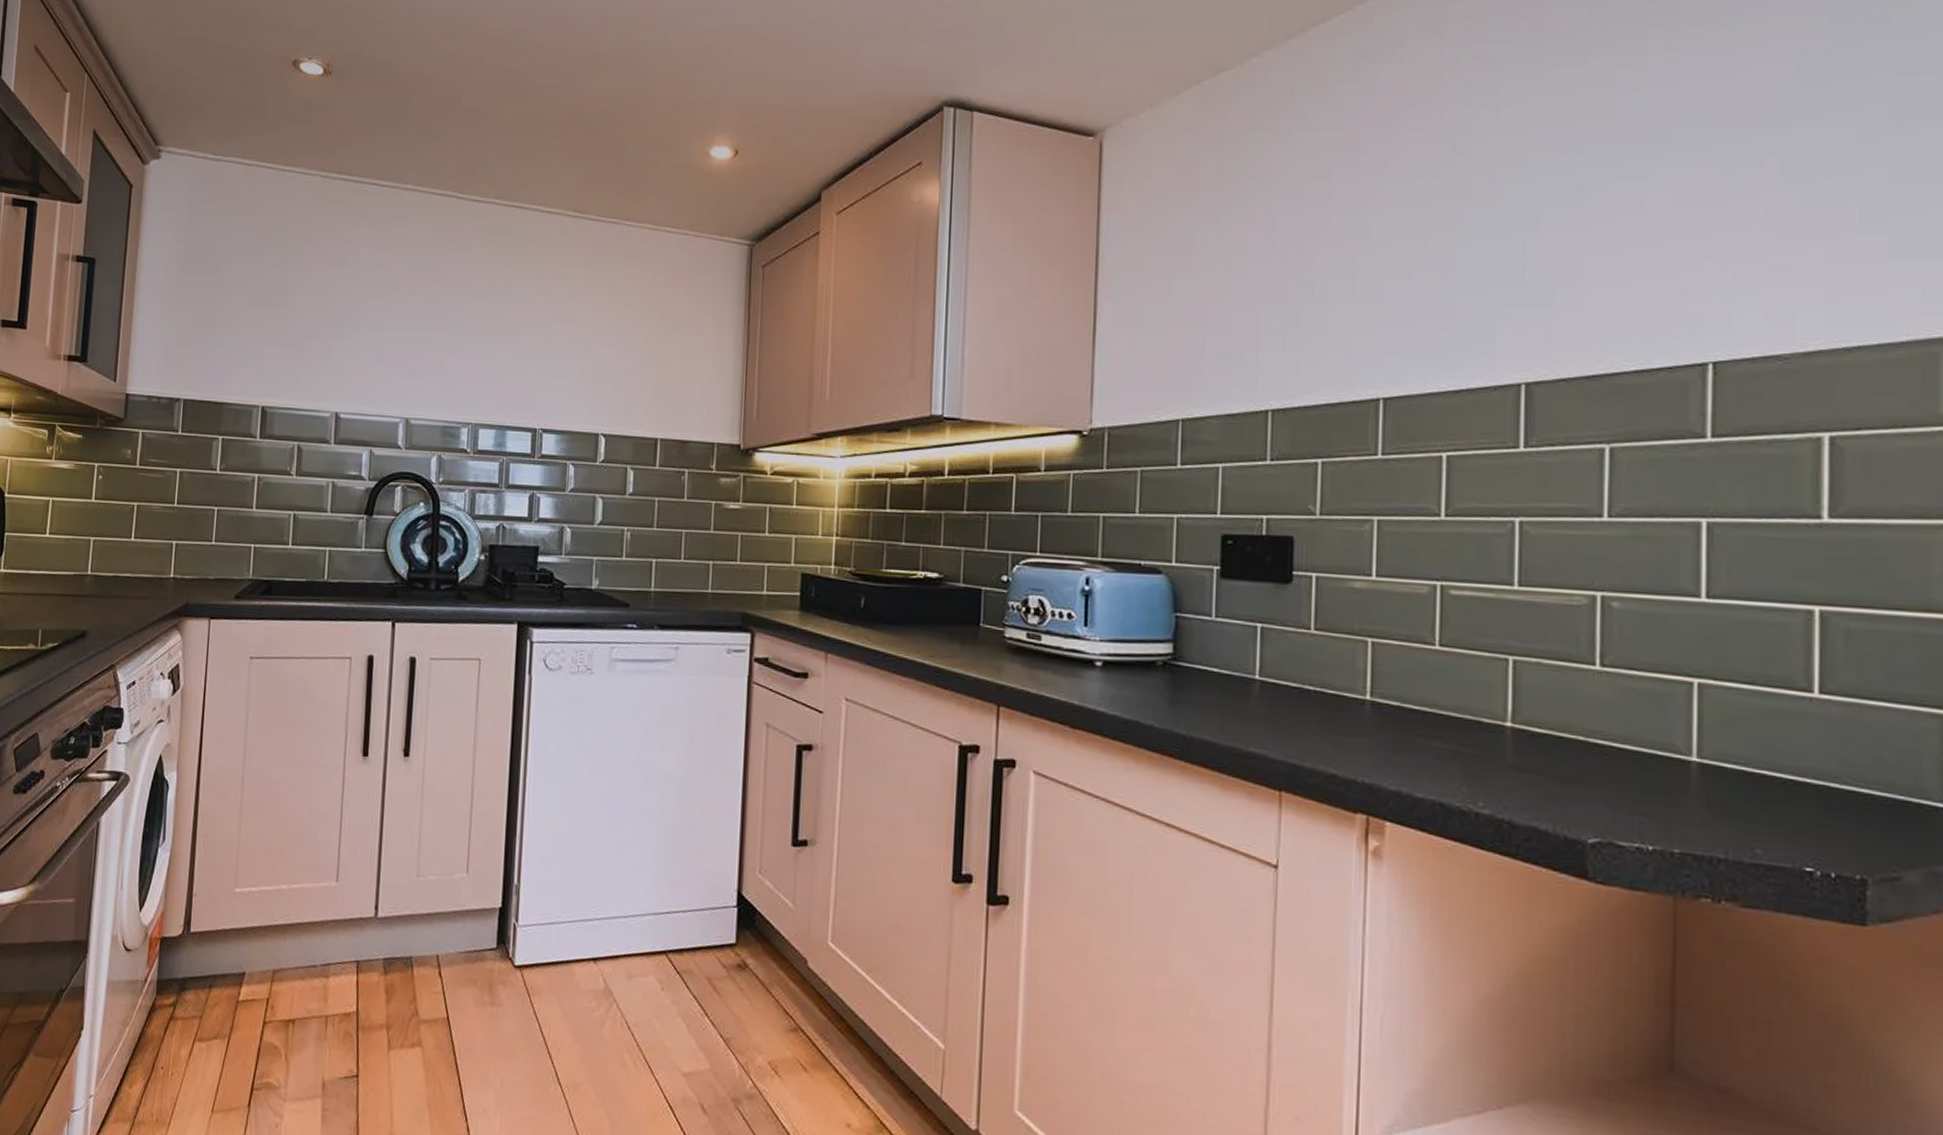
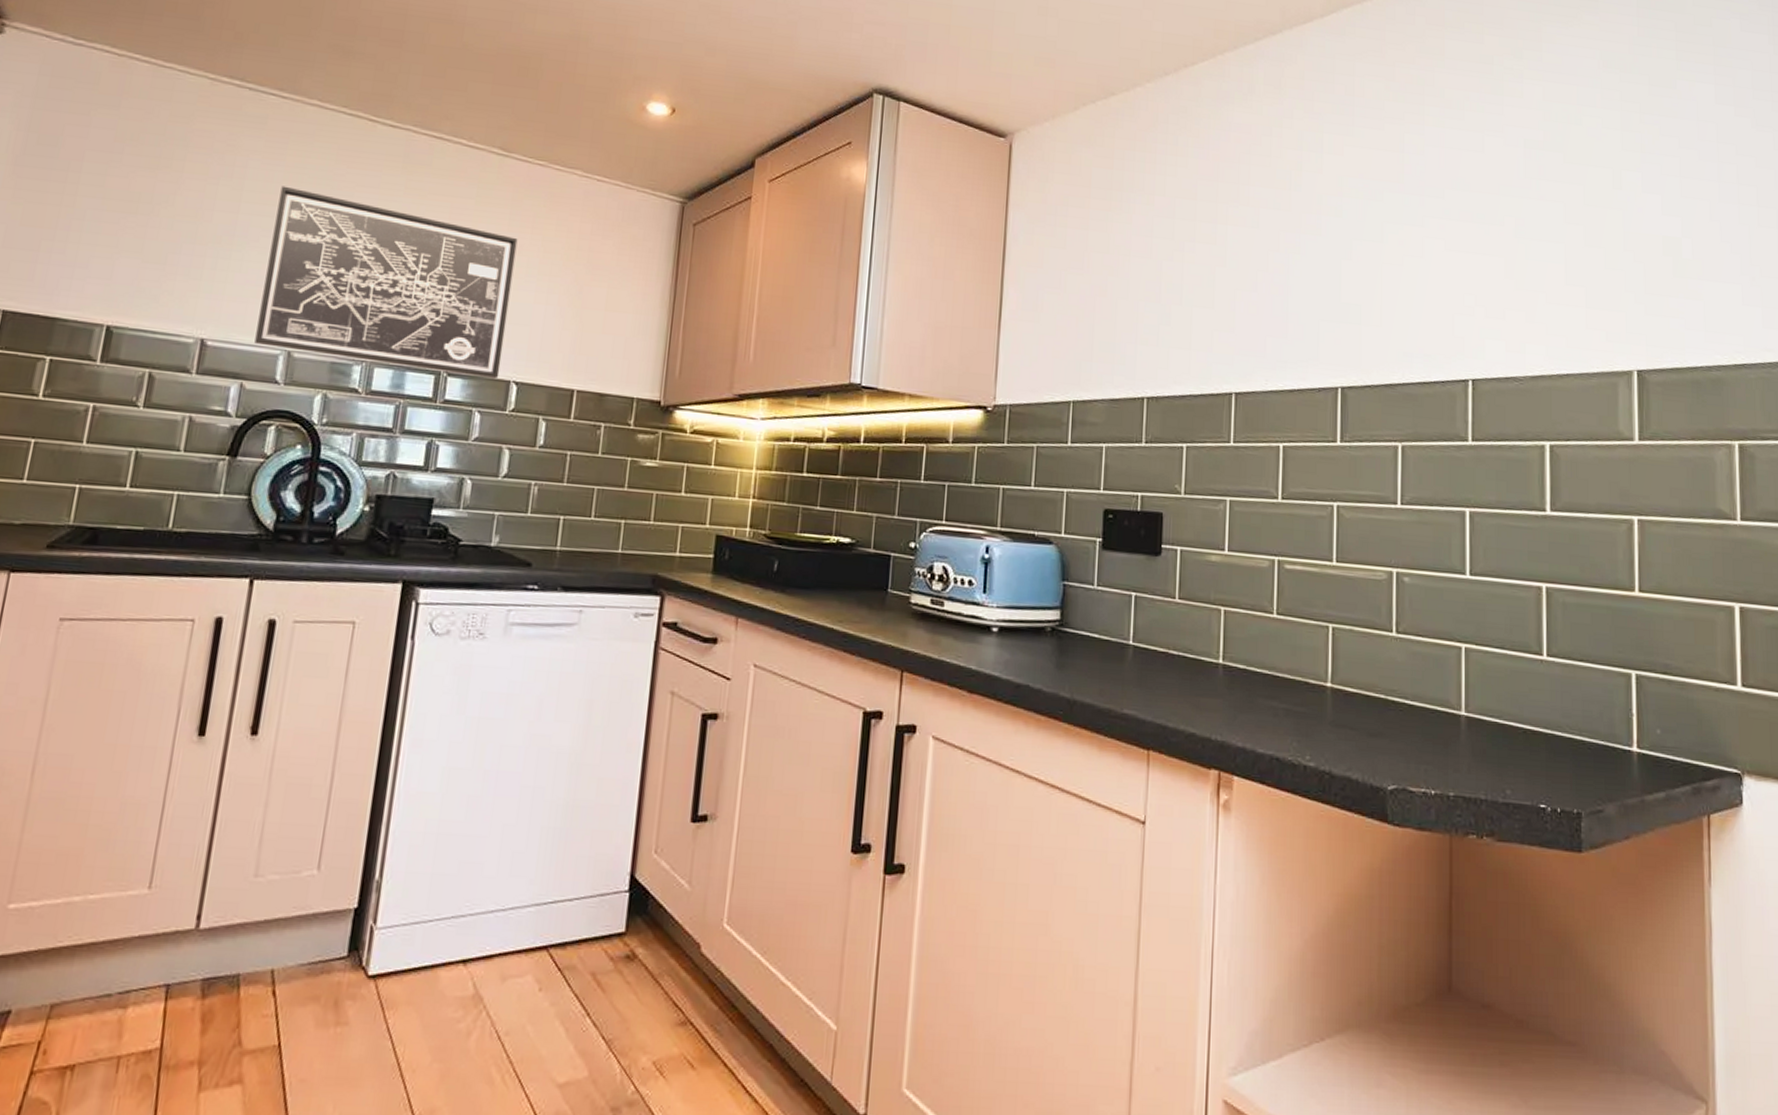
wall art: none [378,268,597,433] -> present [254,186,518,379]

